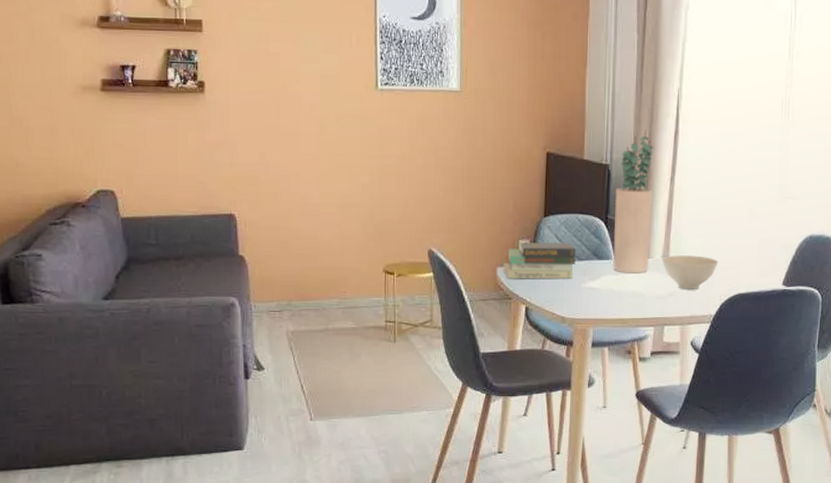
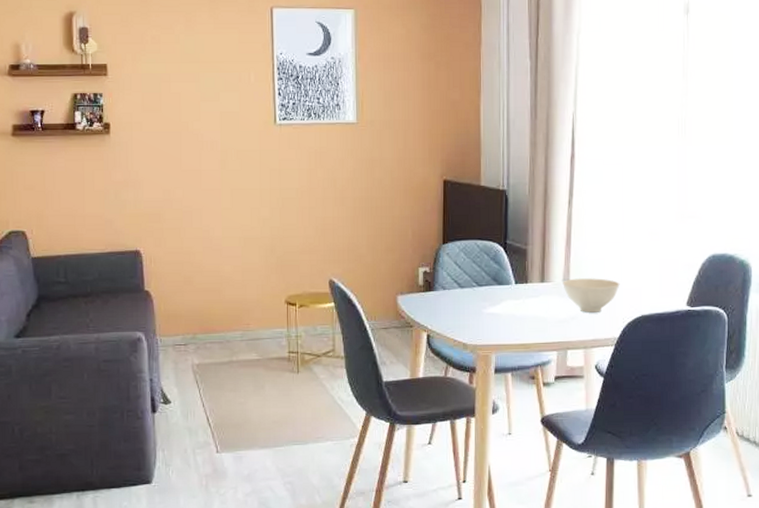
books: present [502,242,576,280] -> none [403,269,476,307]
vase: present [613,130,653,274] -> none [513,154,551,298]

